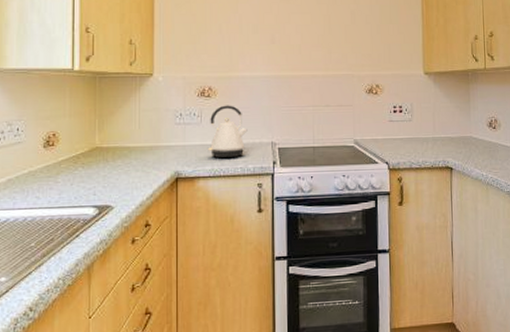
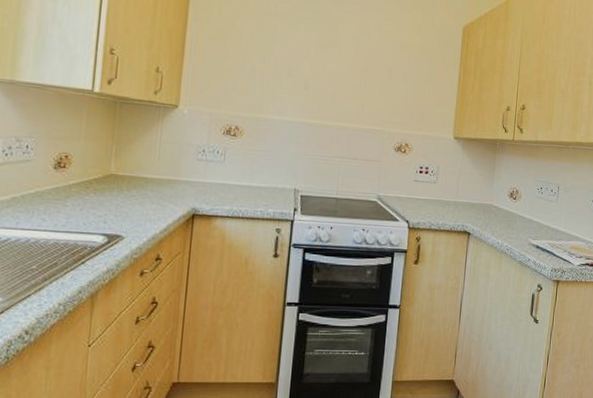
kettle: present [207,105,248,158] -> none [228,146,271,201]

